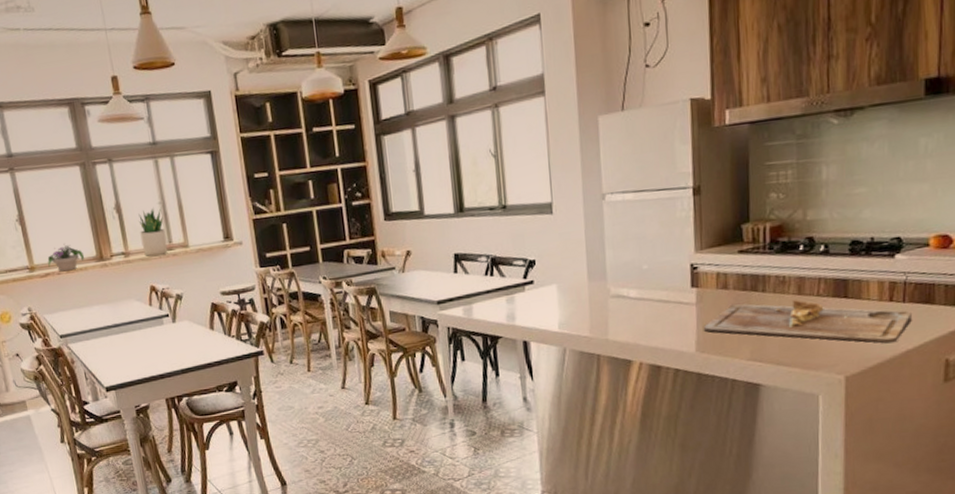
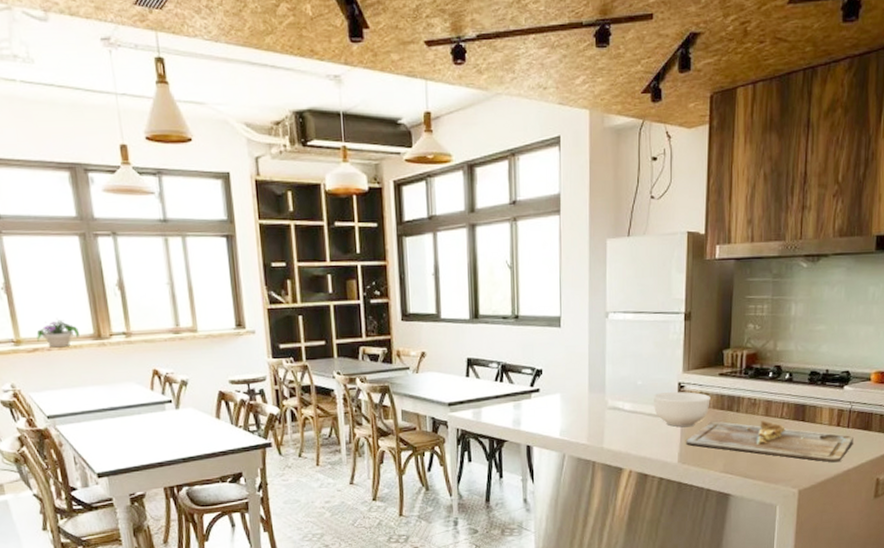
planter: present [138,206,168,257] -> none [143,287,174,339]
bowl: none [661,273,730,313] -> present [653,391,710,427]

